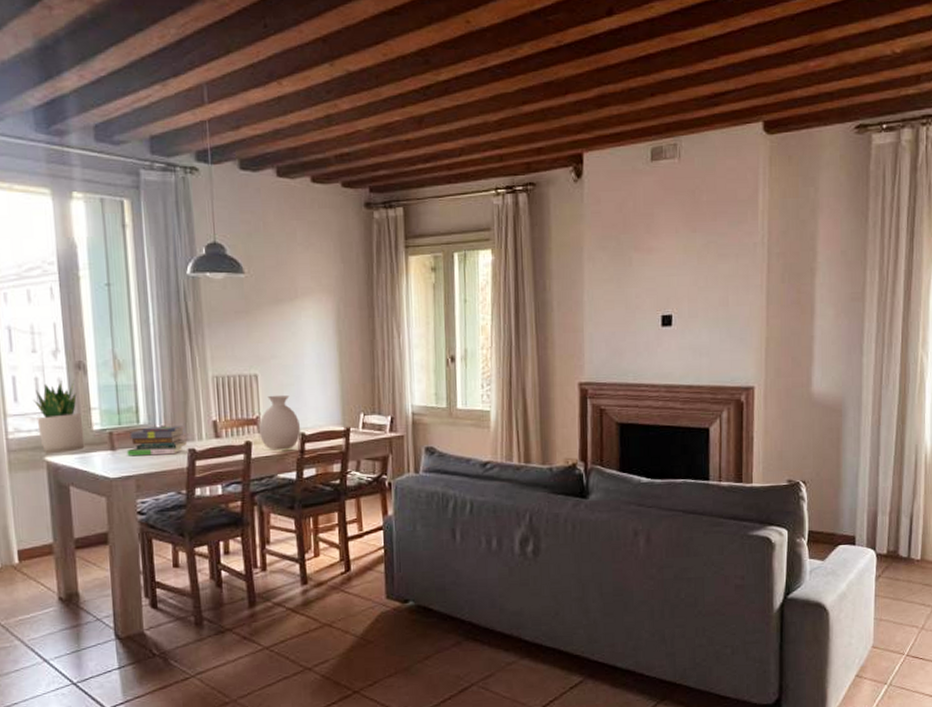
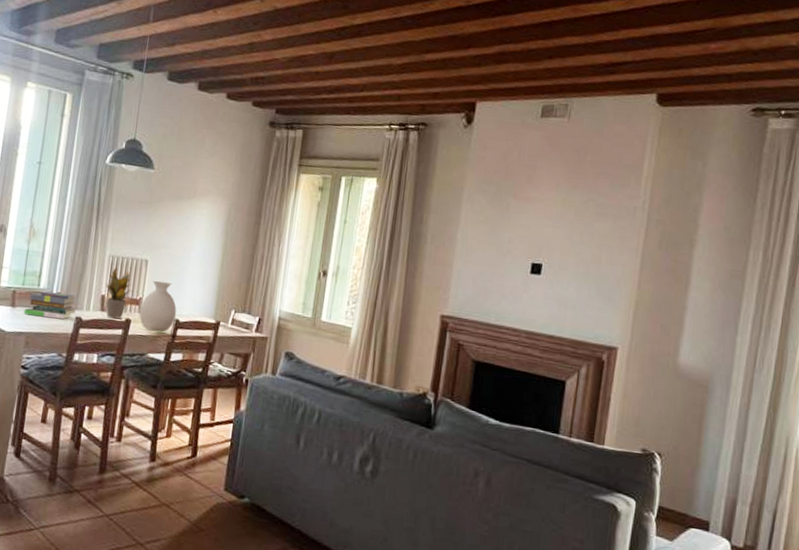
potted plant: none [215,387,249,444] -> present [106,266,134,320]

